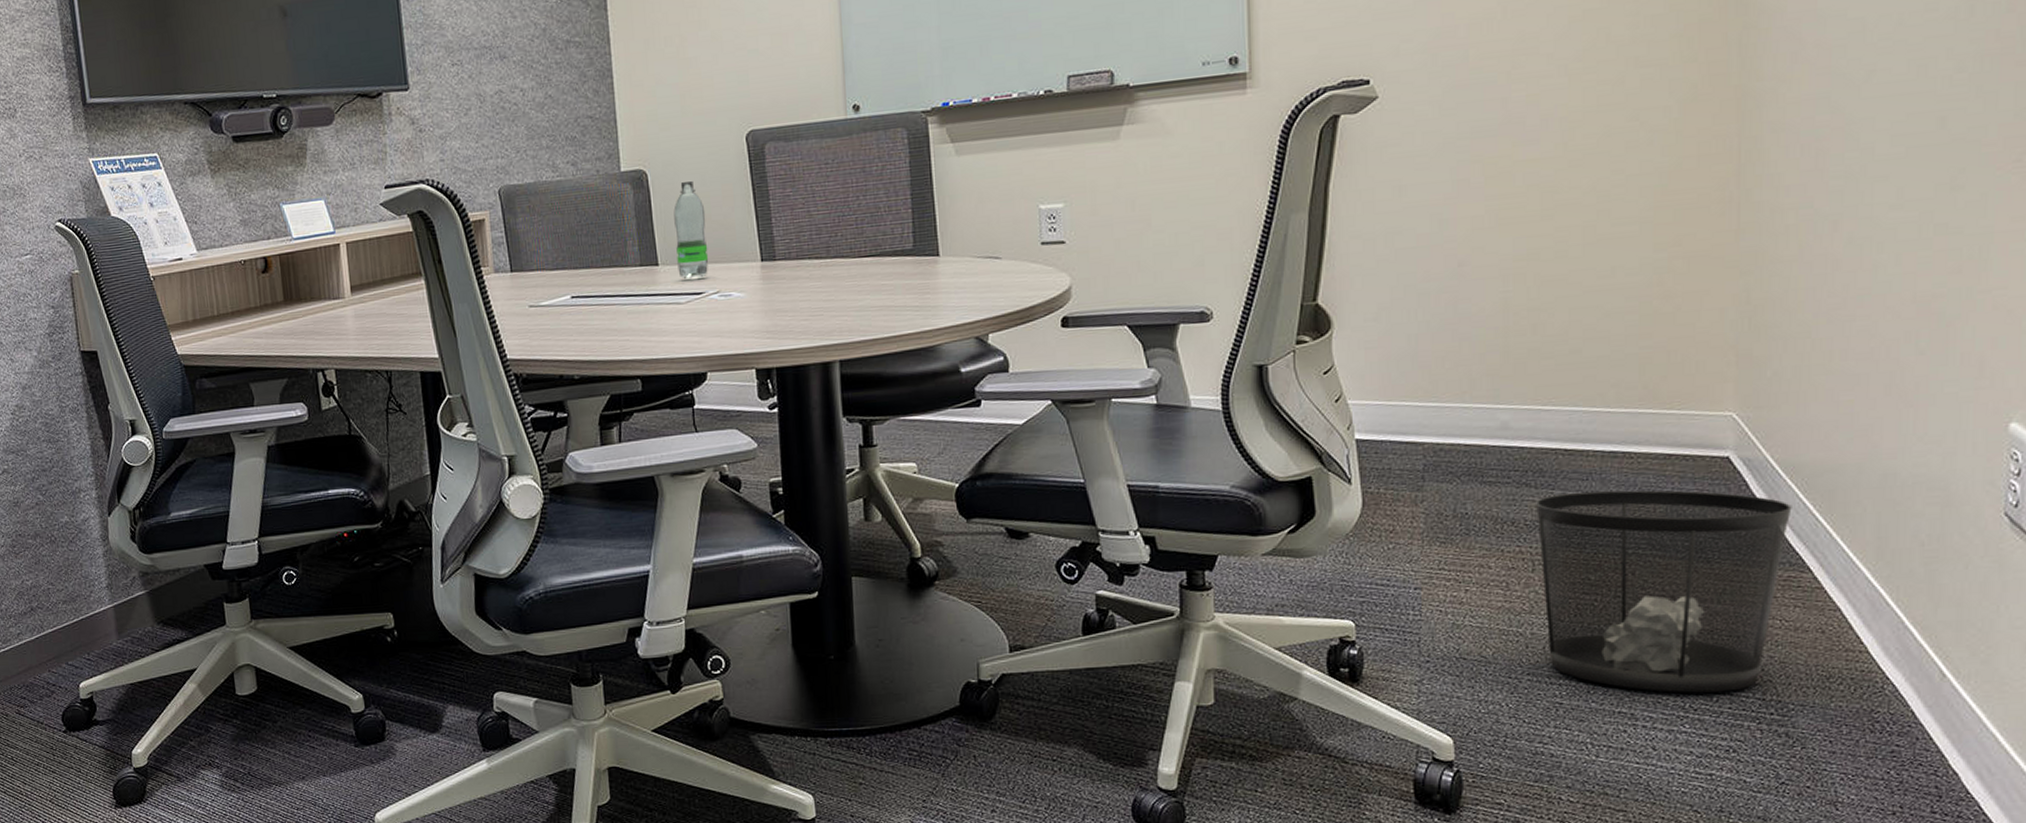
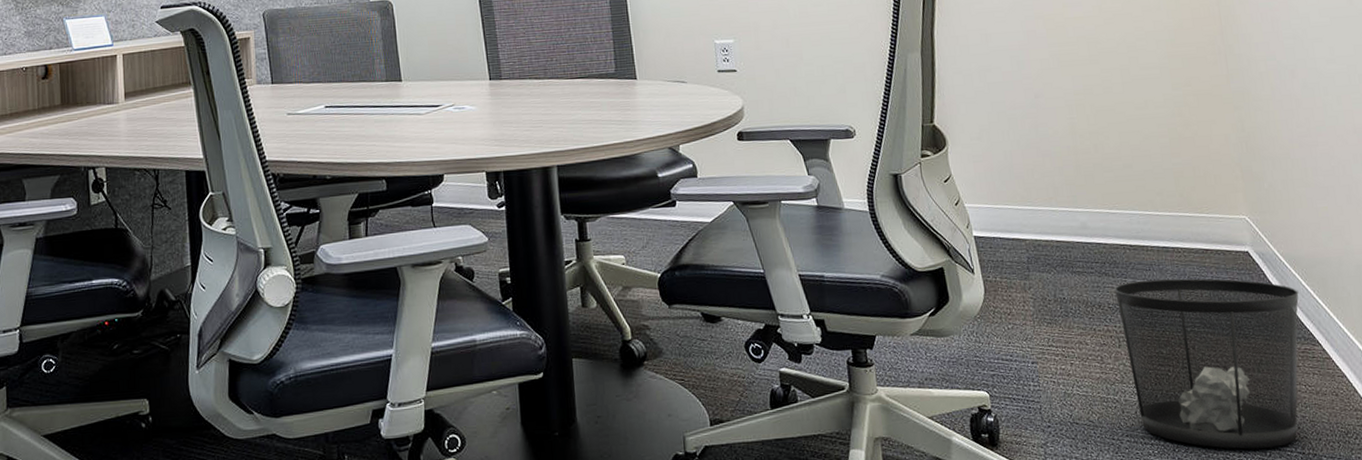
bottle: present [673,181,709,281] -> none [415,12,445,95]

